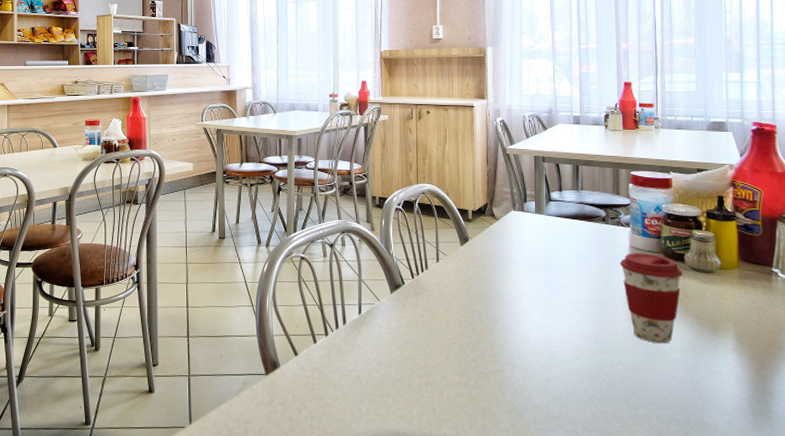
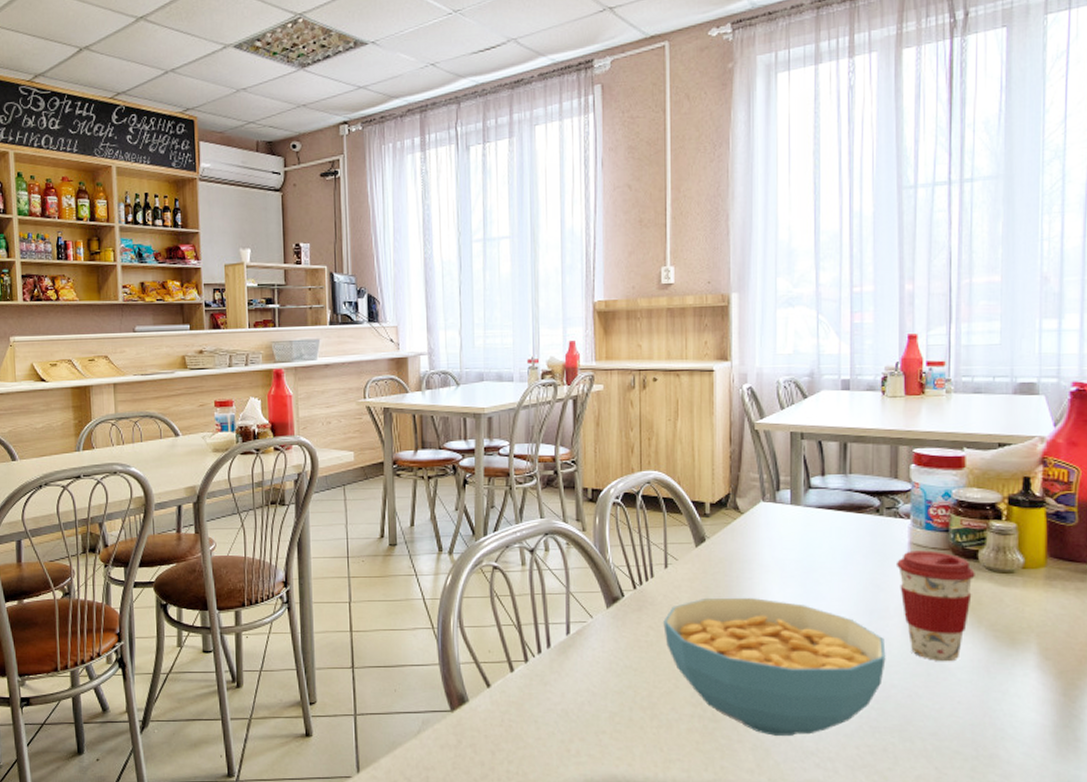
cereal bowl: none [436,287,614,402] -> present [663,597,886,736]

